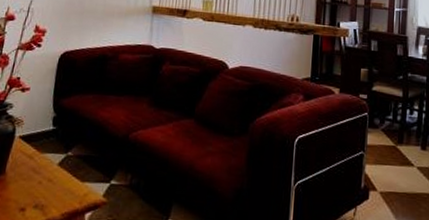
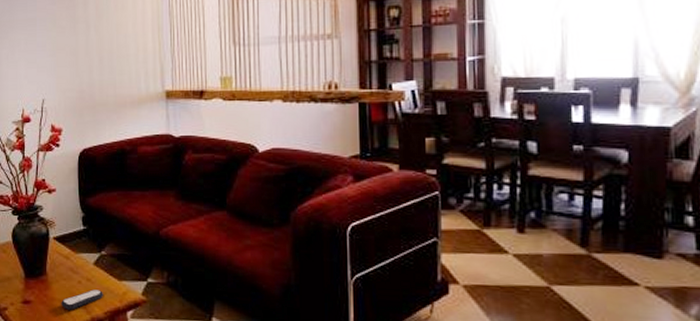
remote control: none [16,190,63,212] -> present [61,289,103,310]

